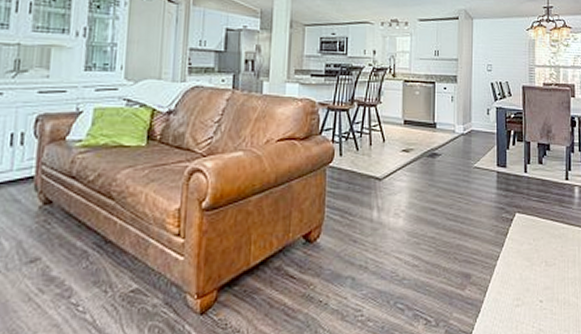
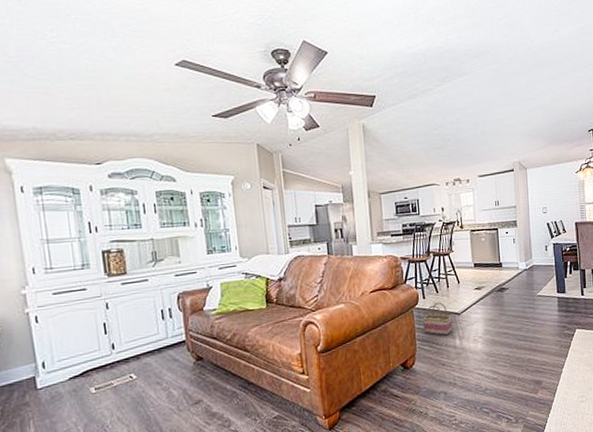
basket: none [336,162,372,205] -> present [423,302,452,336]

